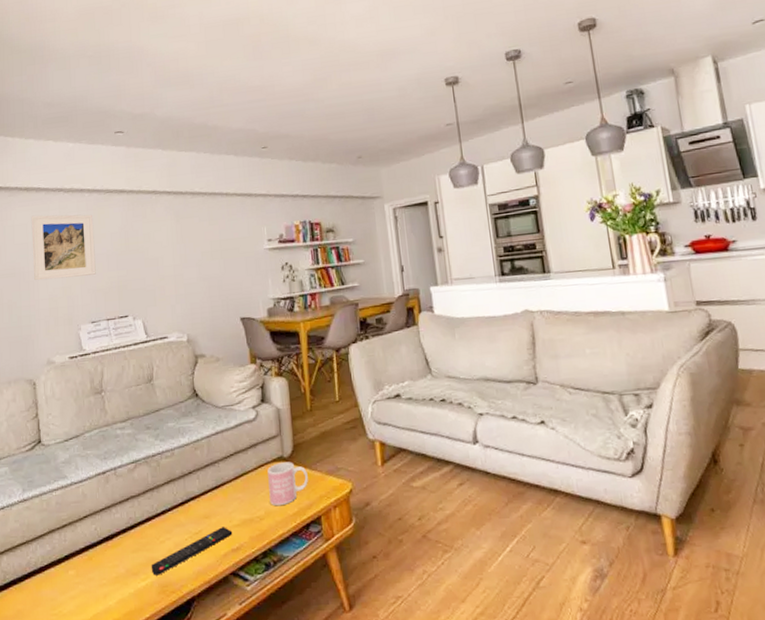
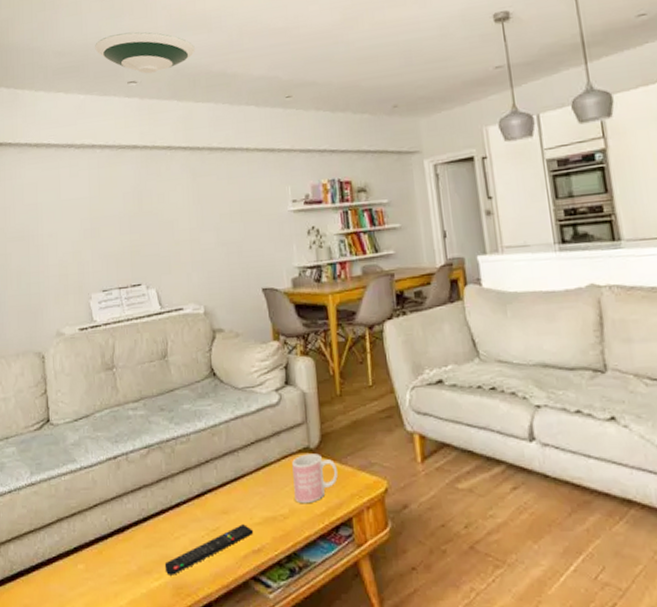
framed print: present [31,214,96,280] -> none [40,172,108,244]
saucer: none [83,86,178,125] -> present [95,31,195,74]

